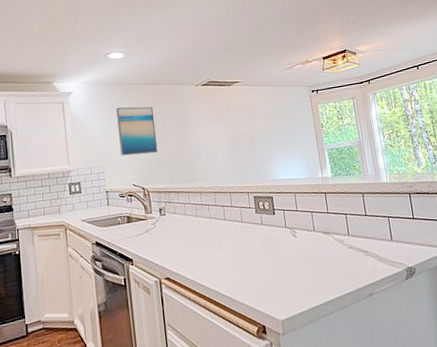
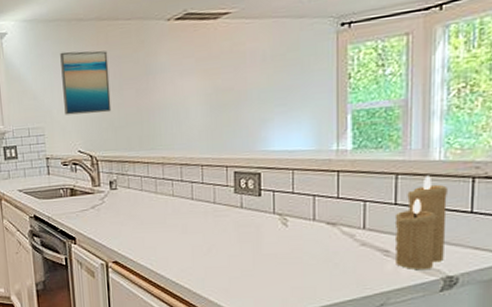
candle: none [366,193,403,264] -> present [394,175,447,271]

